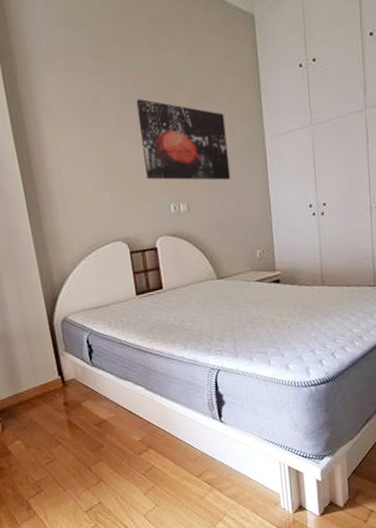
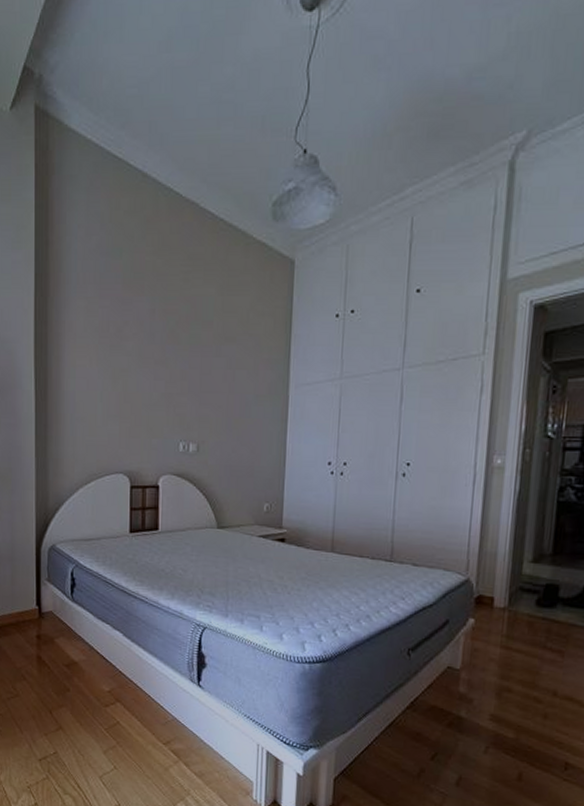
wall art: present [136,98,231,181] -> none [159,331,249,424]

